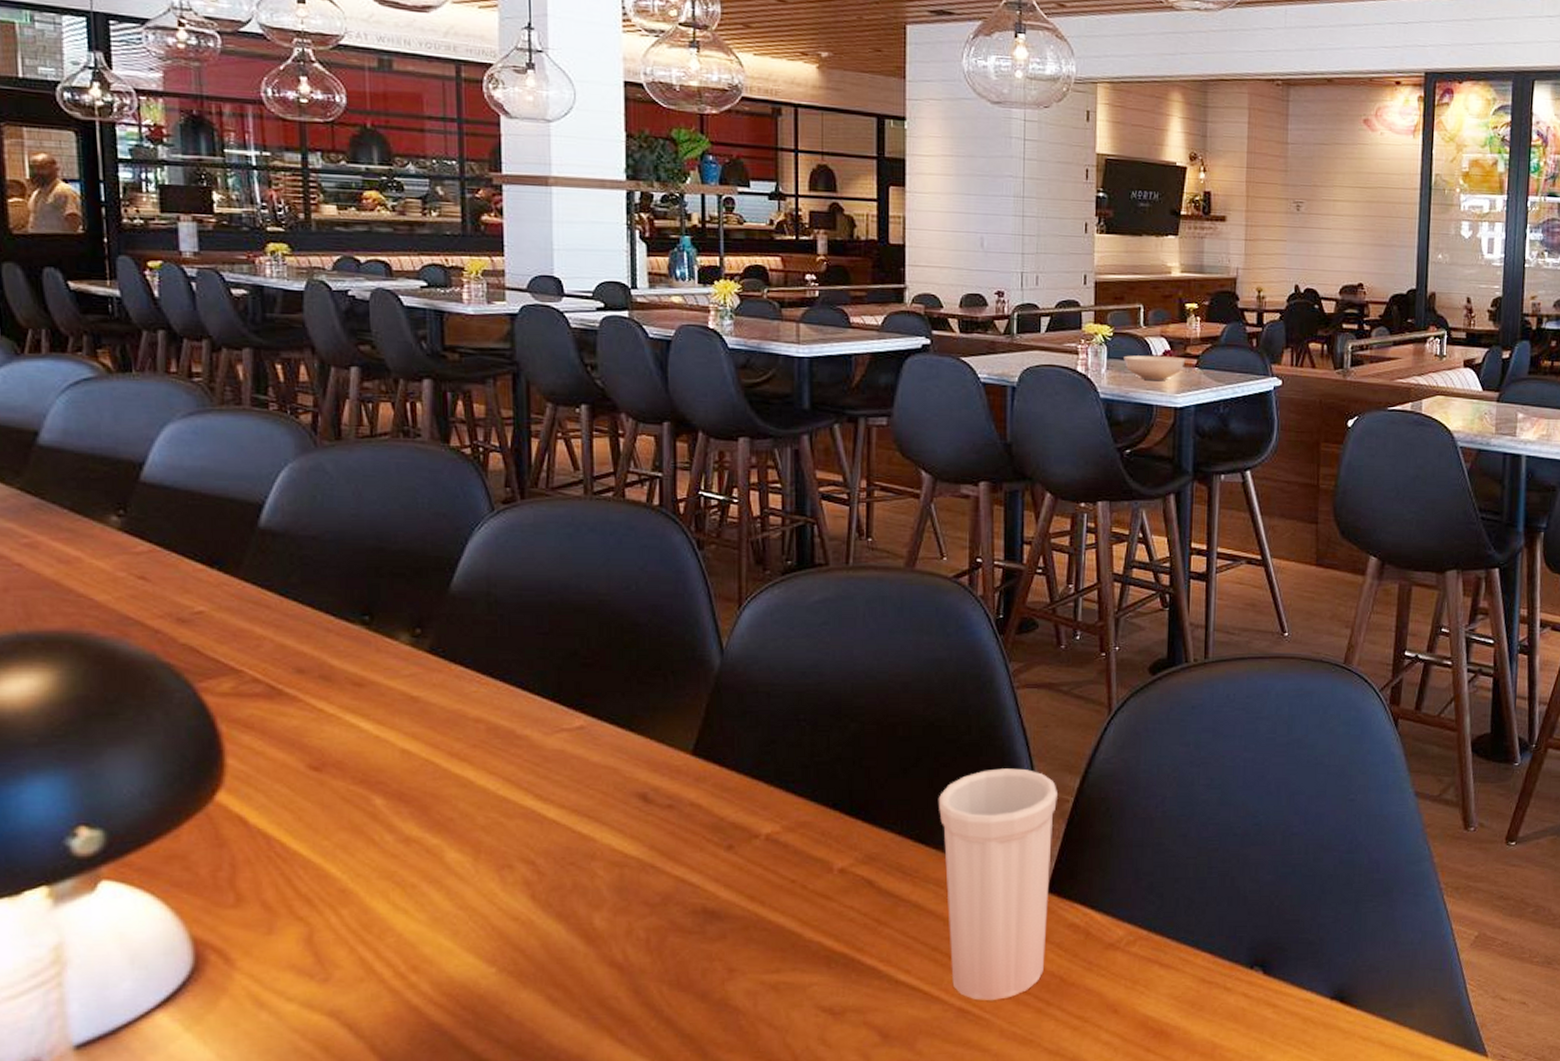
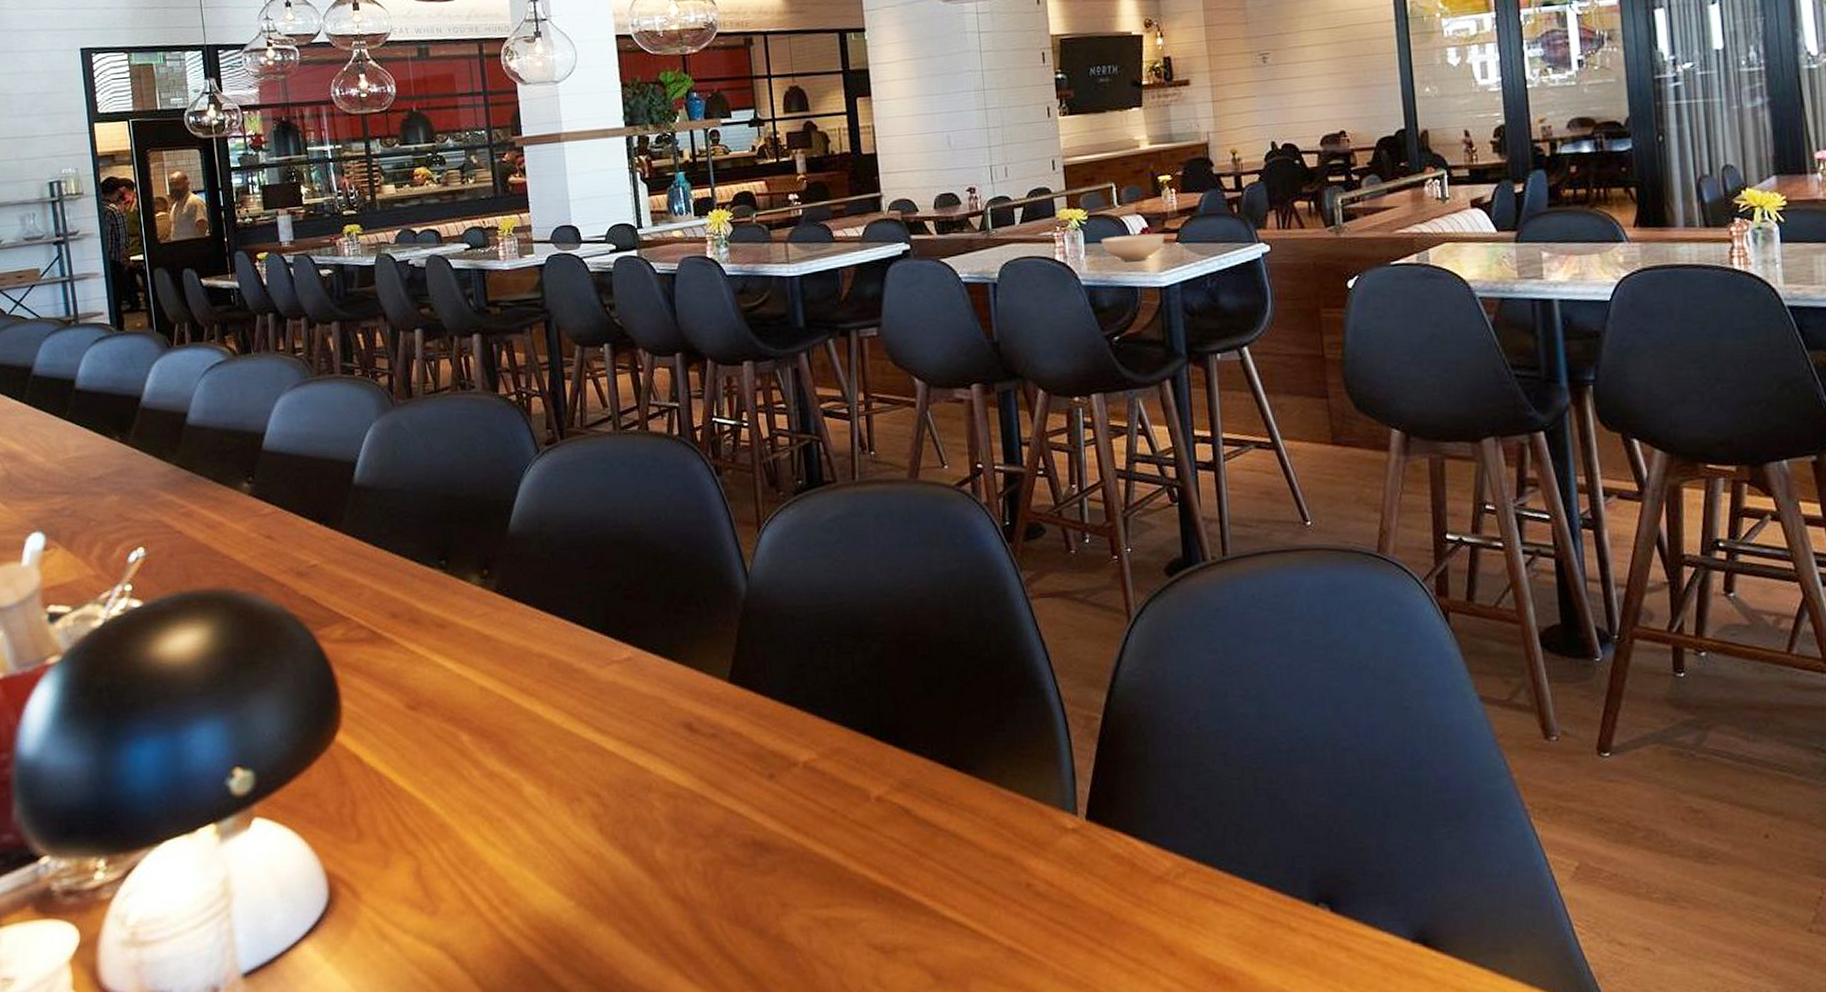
cup: present [938,768,1057,1000] -> none [964,684,1091,939]

